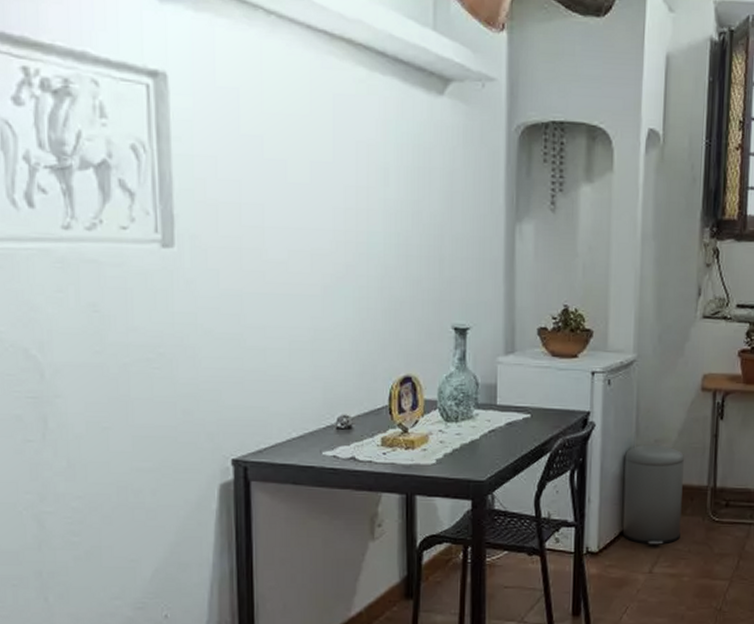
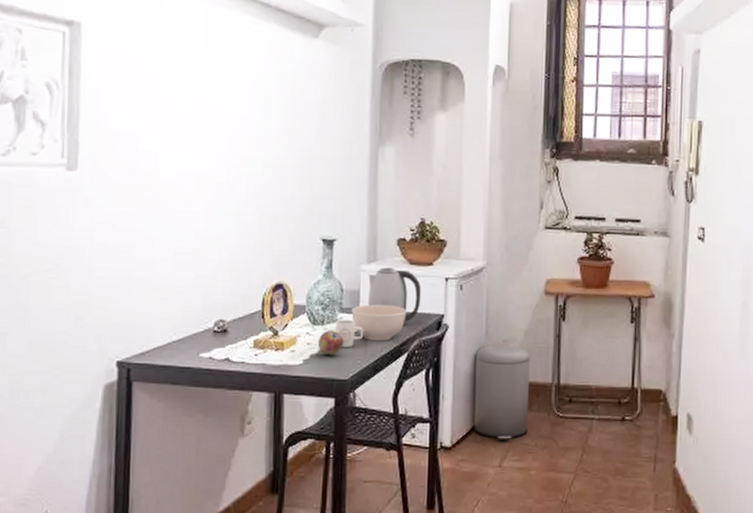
fruit: none [451,427,481,455] -> present [317,330,344,355]
mug: none [470,416,502,447] -> present [335,319,364,348]
bowl: none [488,400,549,440] -> present [351,304,407,342]
kettle: none [505,359,565,424] -> present [367,266,422,326]

